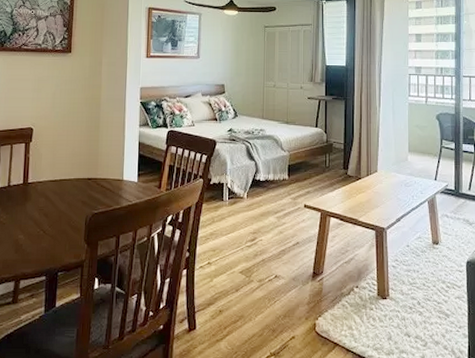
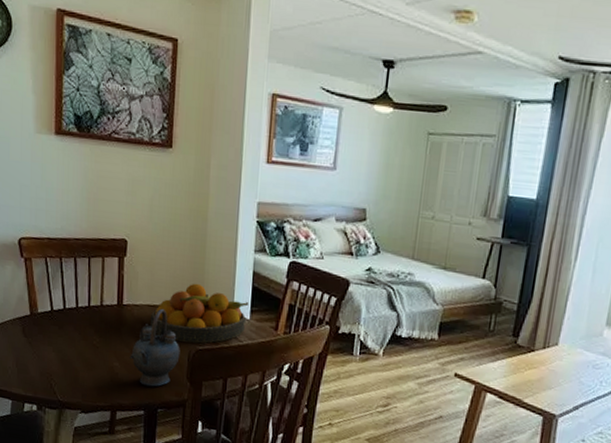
teapot: none [33,182,78,253] -> present [129,308,180,387]
fruit bowl: none [52,157,136,208] -> present [150,283,249,344]

